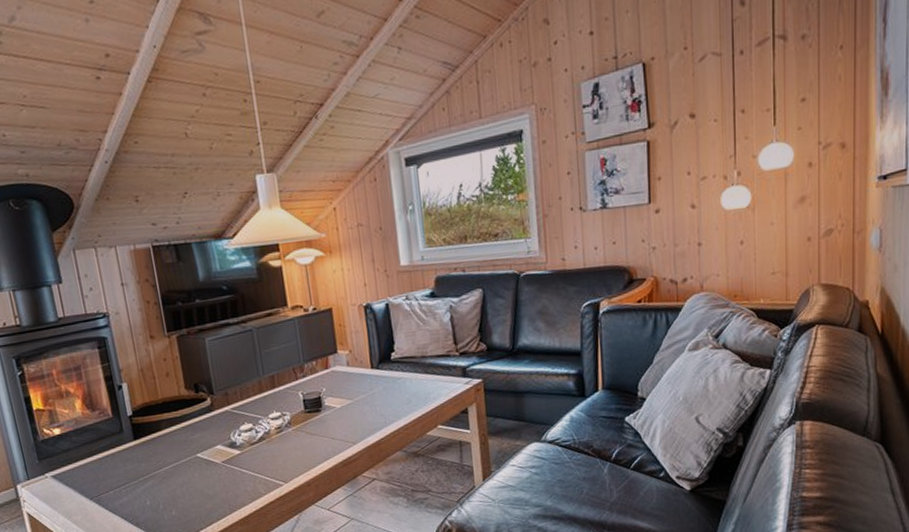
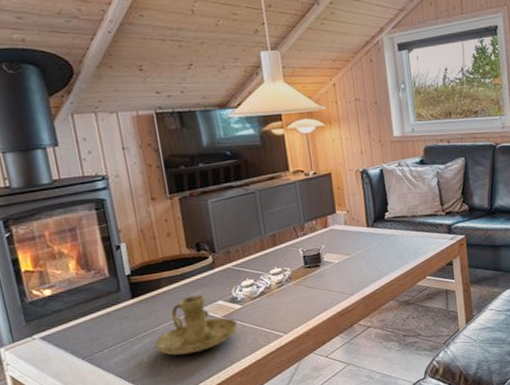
candle holder: none [157,438,238,500] -> present [155,294,238,355]

